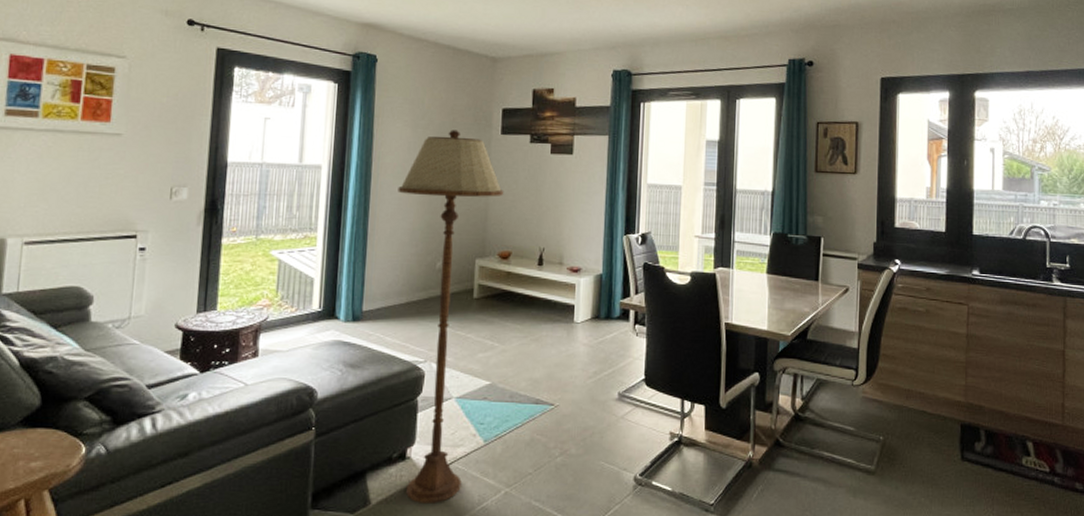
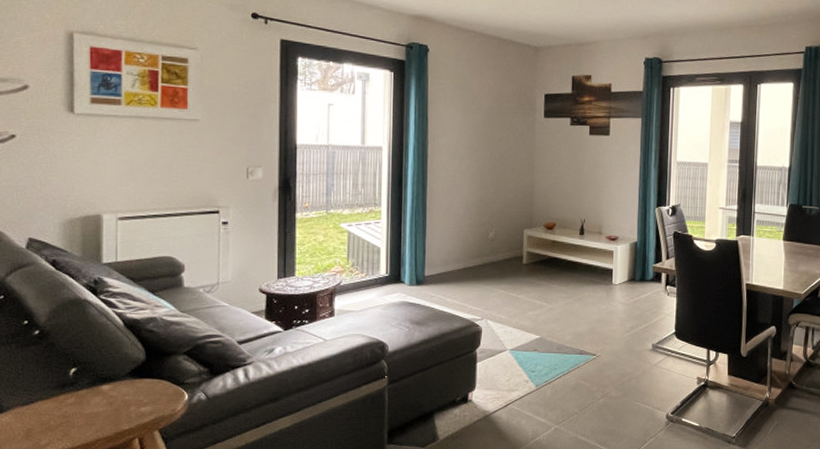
floor lamp: present [398,129,504,503] -> none [452,113,548,438]

